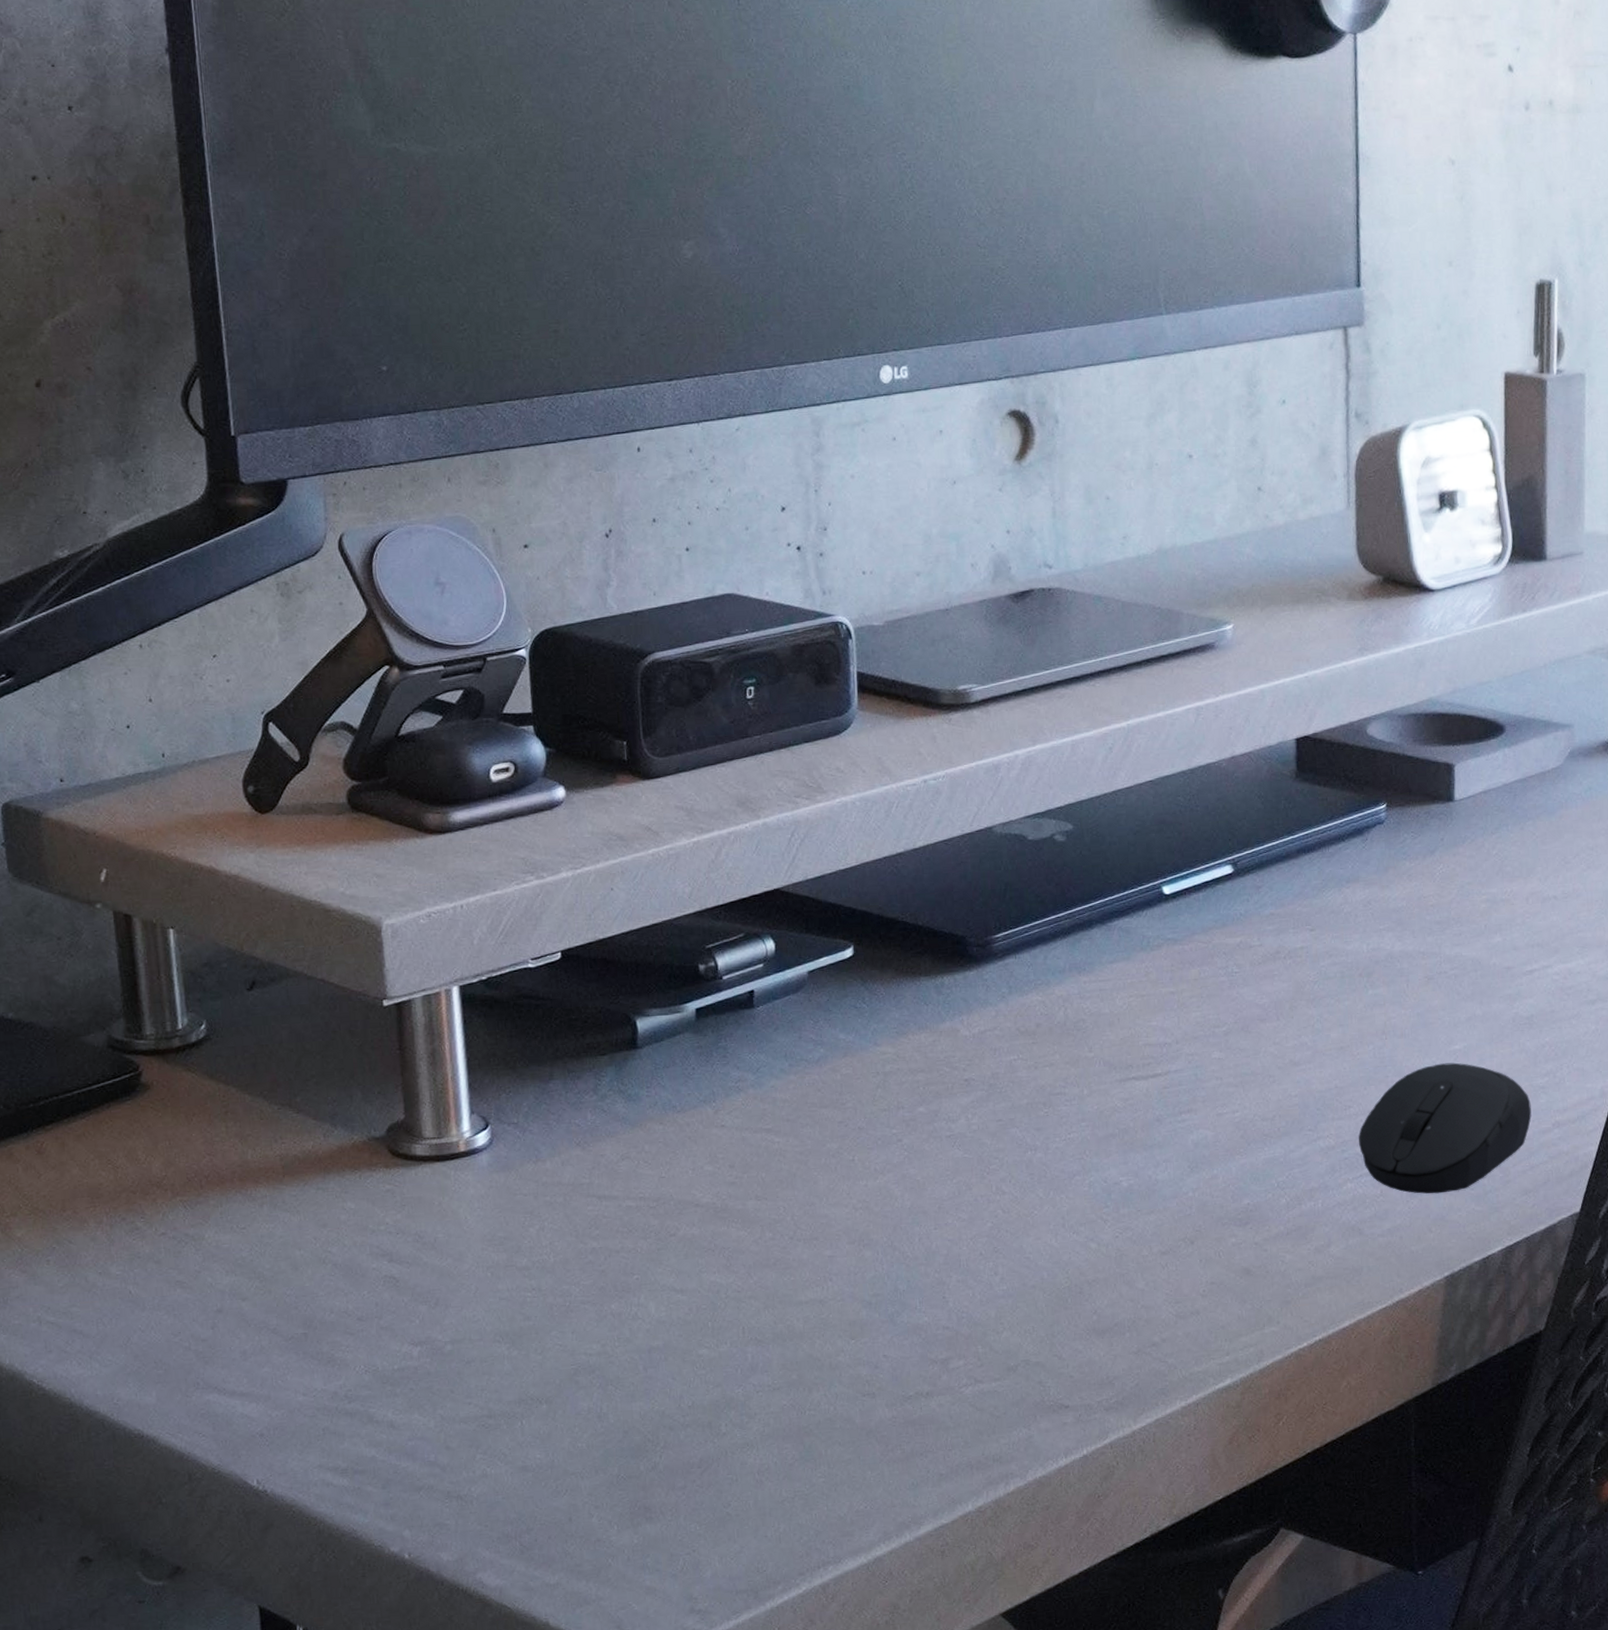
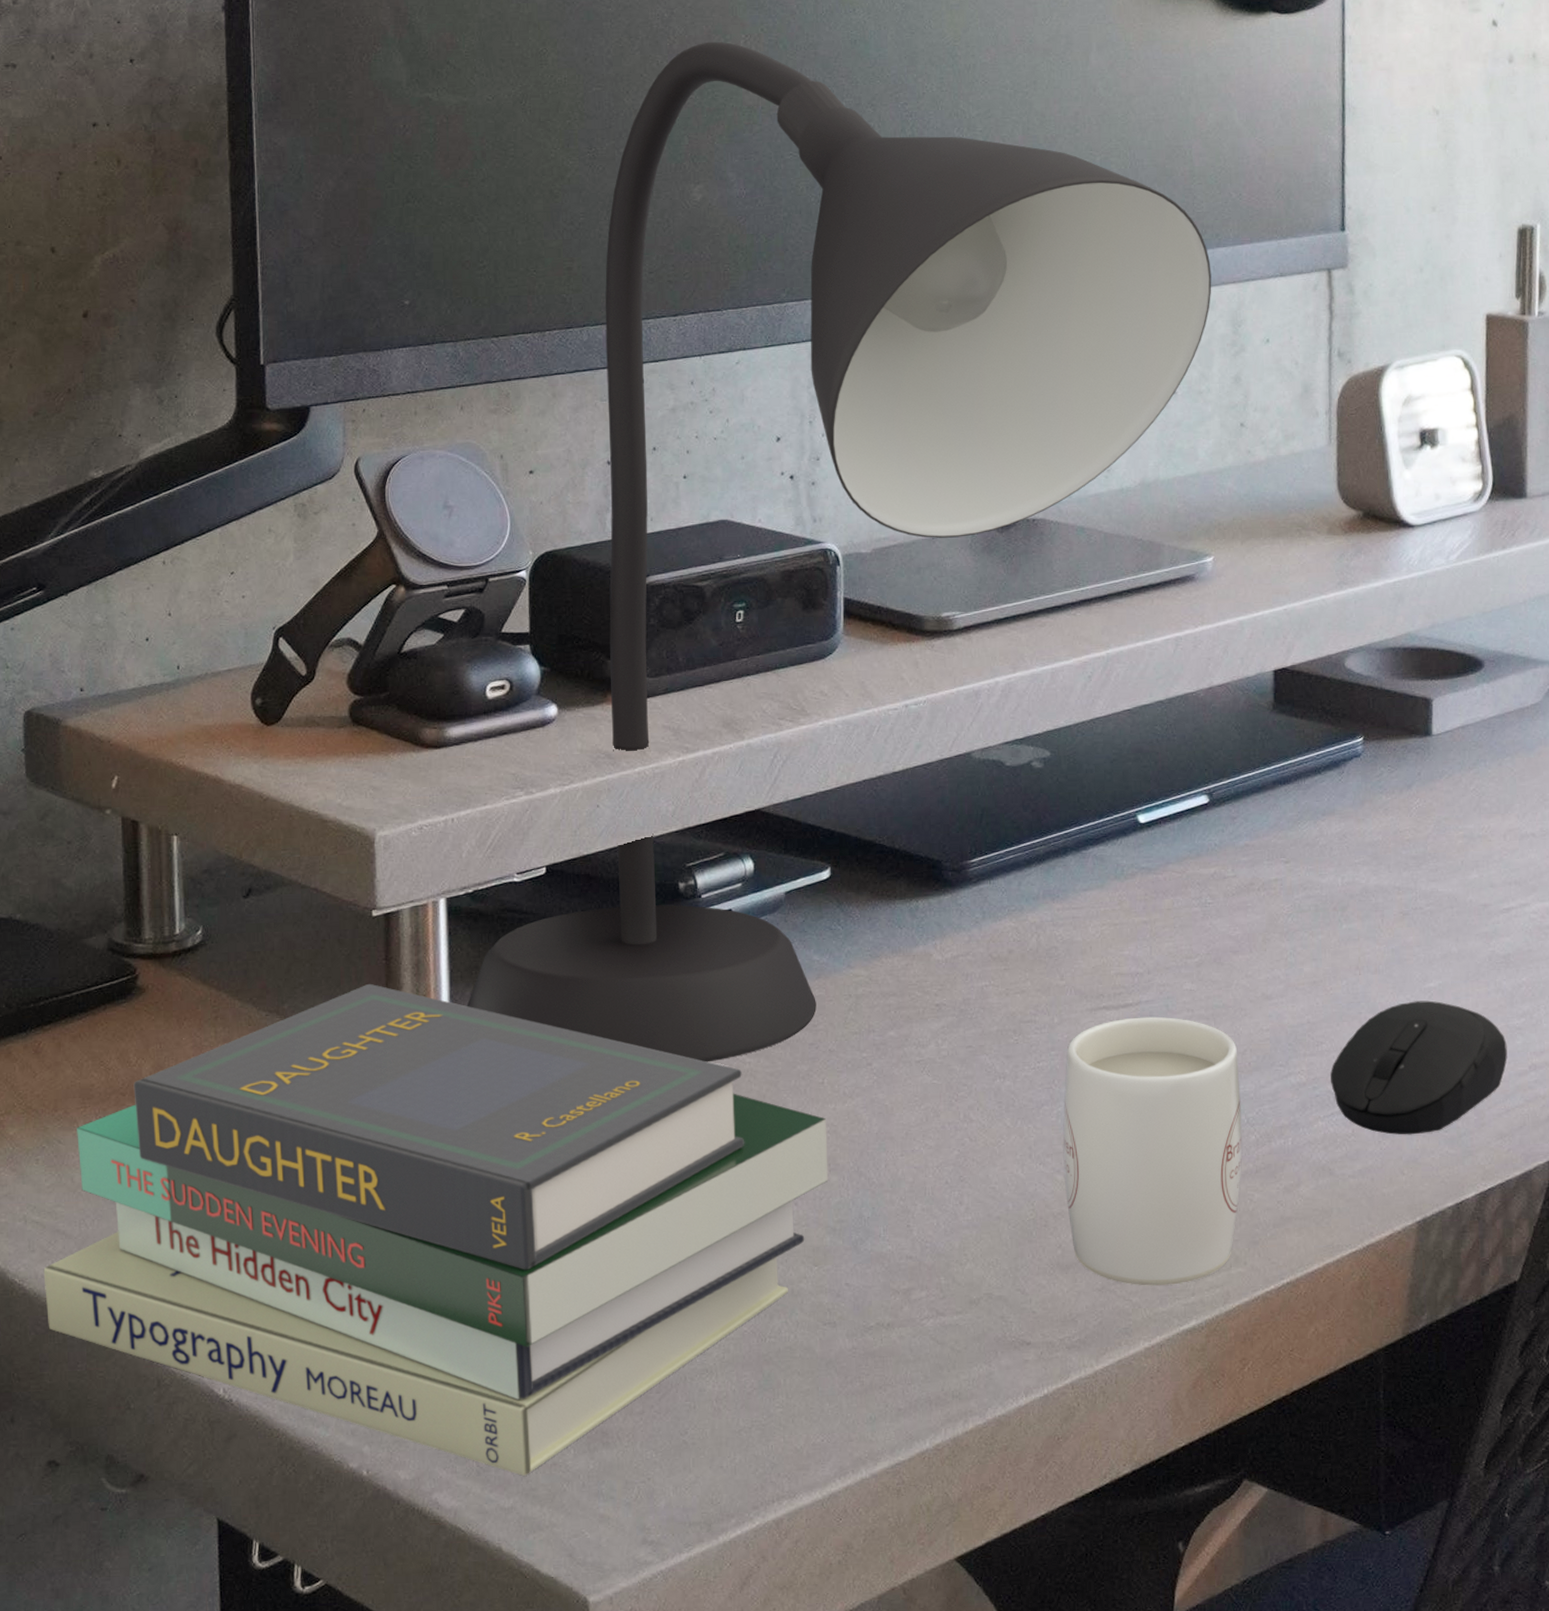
books: none [62,1074,863,1553] -> present [43,983,829,1476]
desk lamp: none [486,87,1226,1143] -> present [466,41,1212,1063]
mug: none [1095,1085,1274,1348] -> present [1062,1016,1243,1286]

